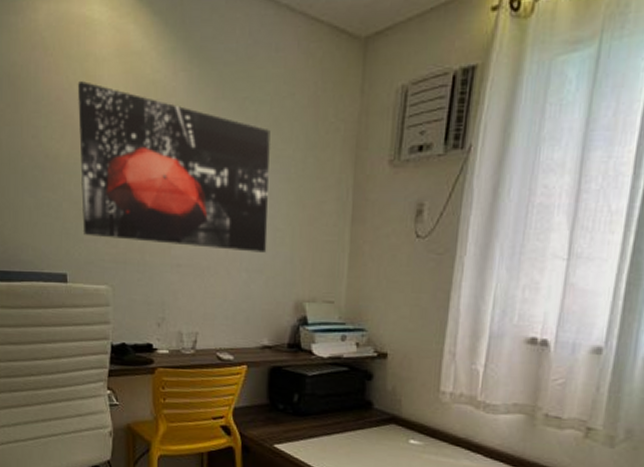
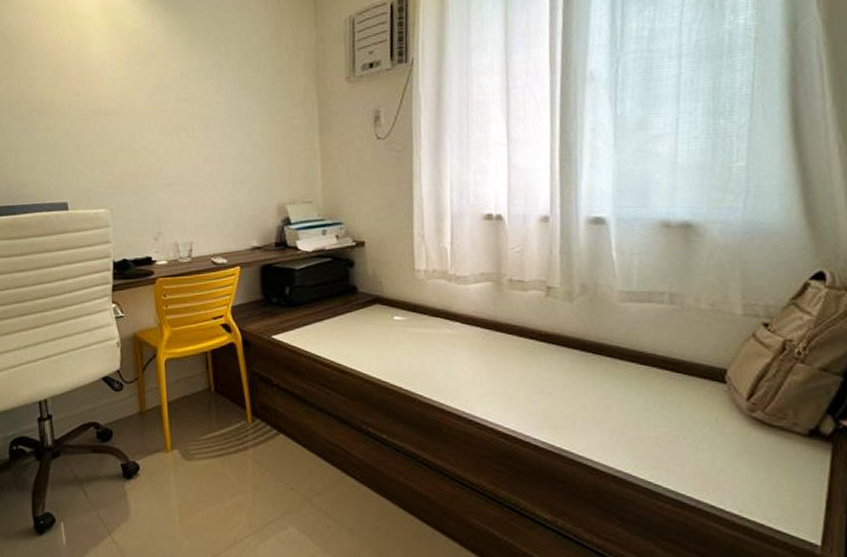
wall art: present [77,81,270,253] -> none [67,36,248,167]

